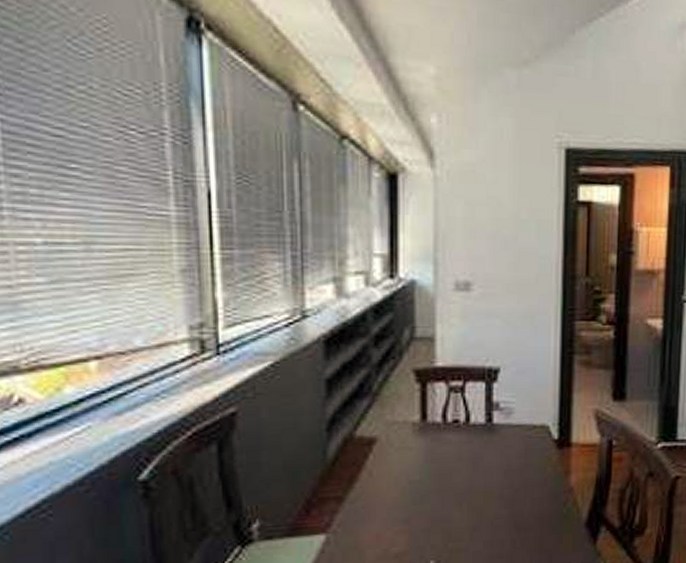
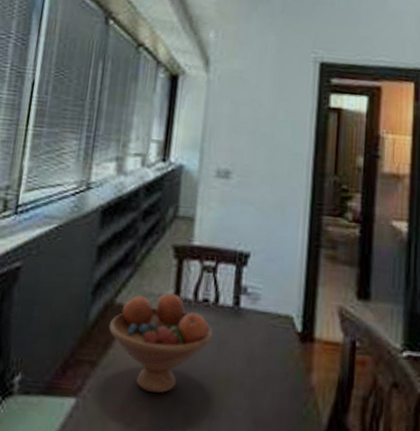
fruit bowl: none [352,418,467,518] -> present [109,293,213,394]

